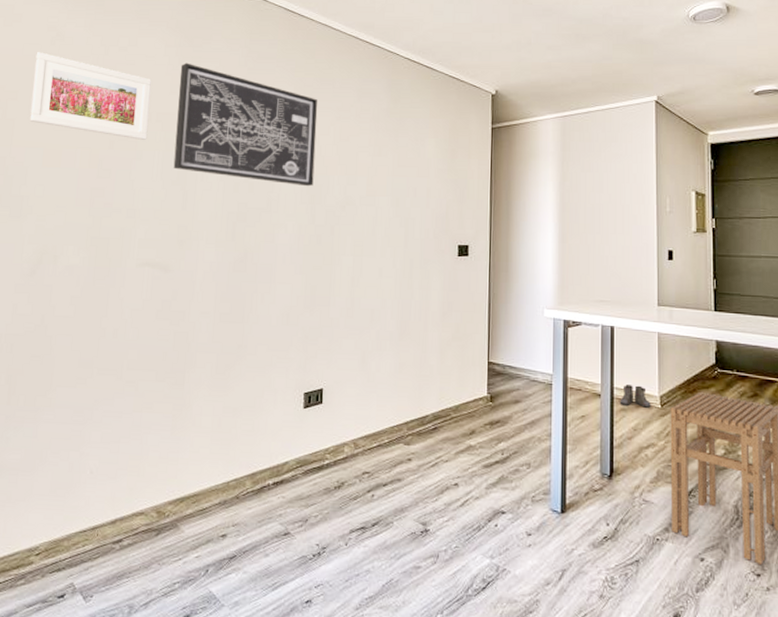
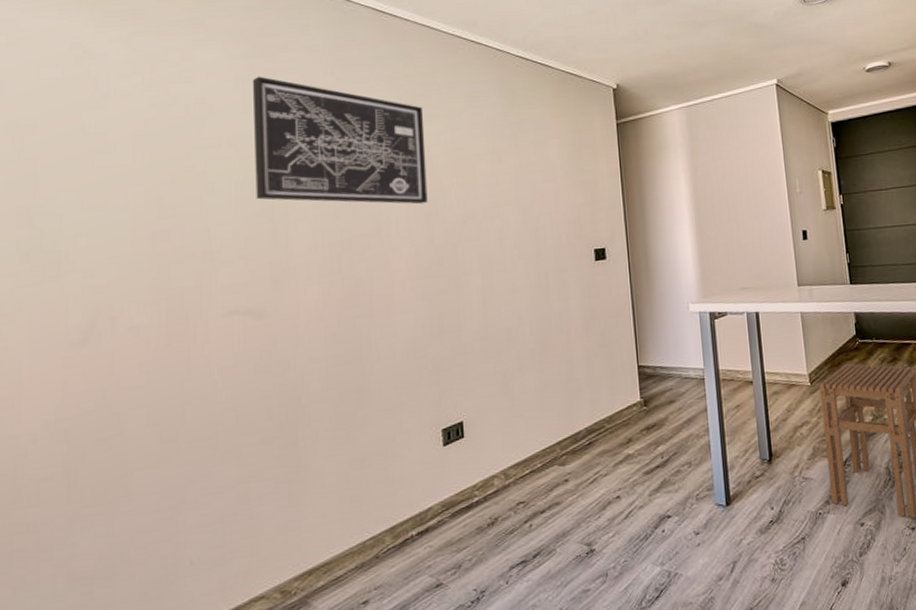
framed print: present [30,52,151,140] -> none [57,75,219,170]
boots: present [619,385,651,408] -> none [771,366,801,389]

